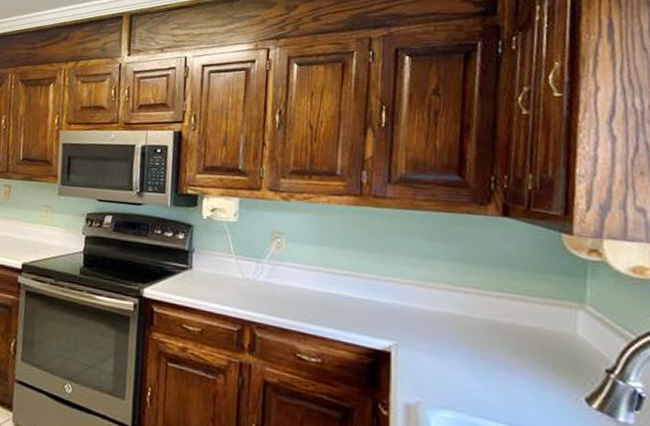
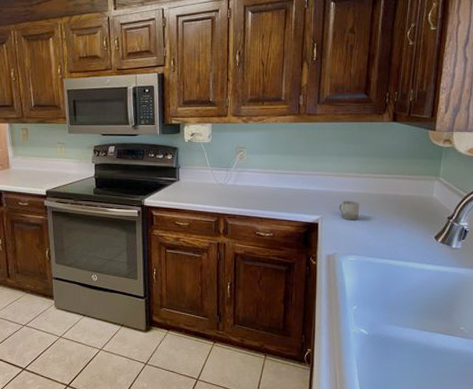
cup: none [422,324,456,356] -> present [338,201,360,220]

